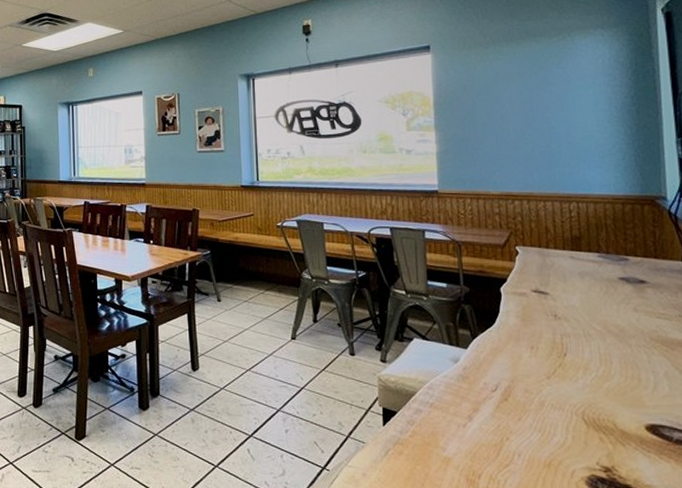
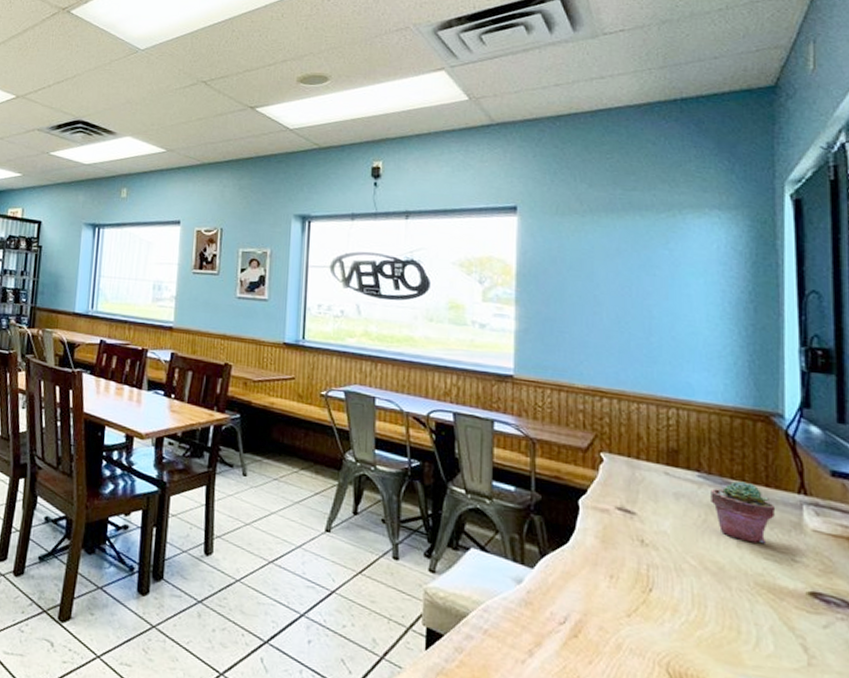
potted succulent: none [609,256,664,306] -> present [711,480,776,544]

